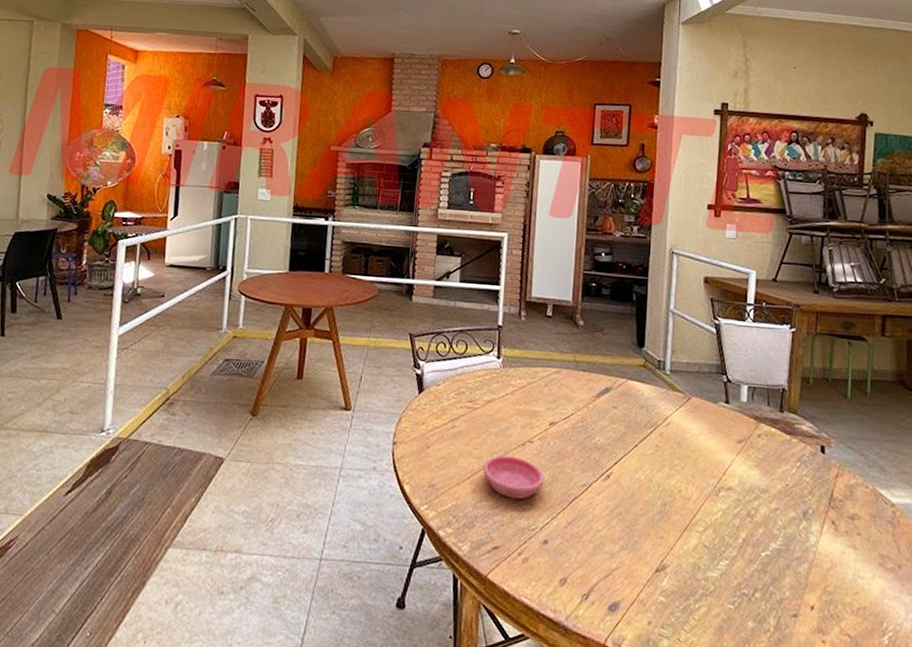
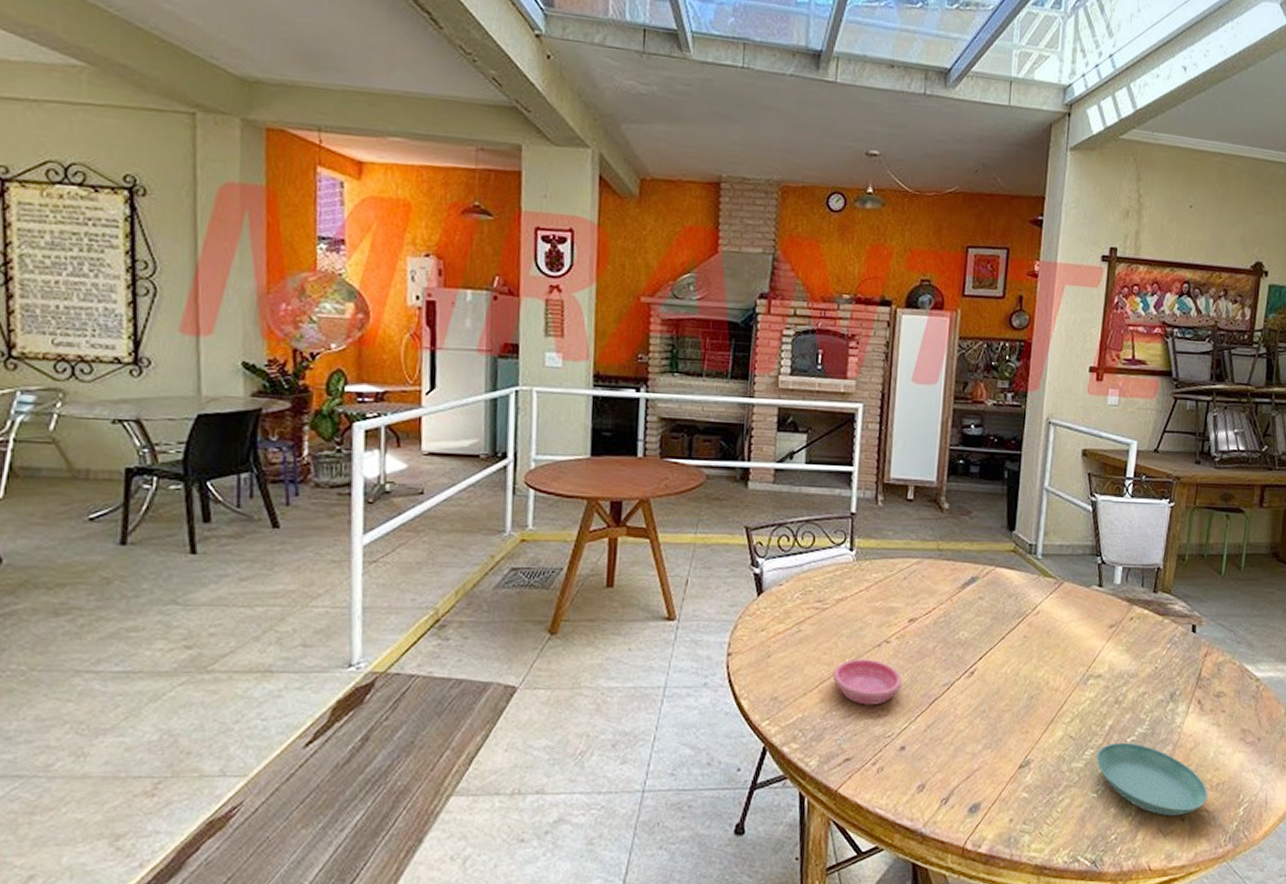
saucer: none [732,555,849,638] -> present [1096,742,1208,817]

